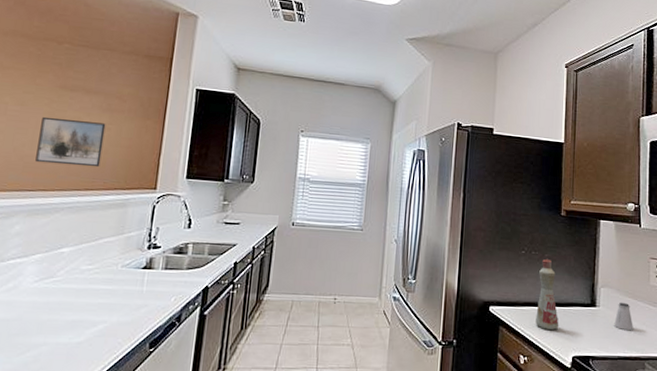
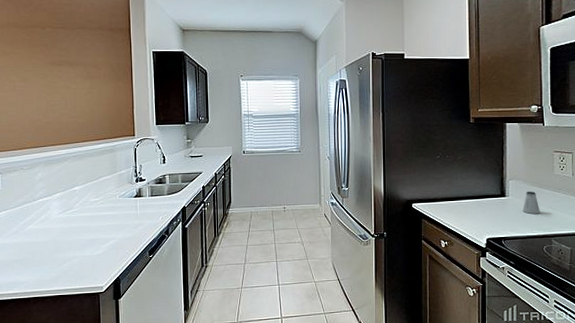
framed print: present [35,116,106,168] -> none [41,88,90,125]
bottle: present [535,258,559,330] -> none [453,160,474,219]

